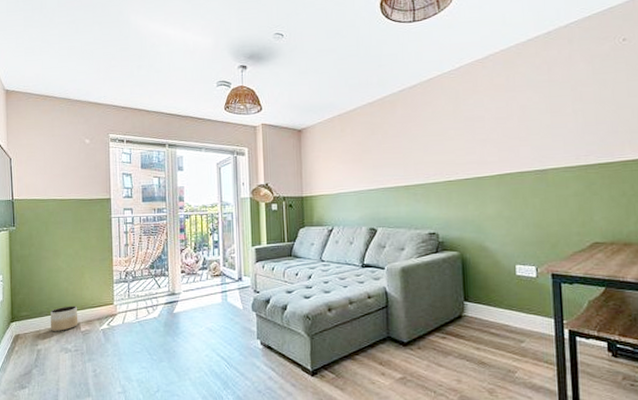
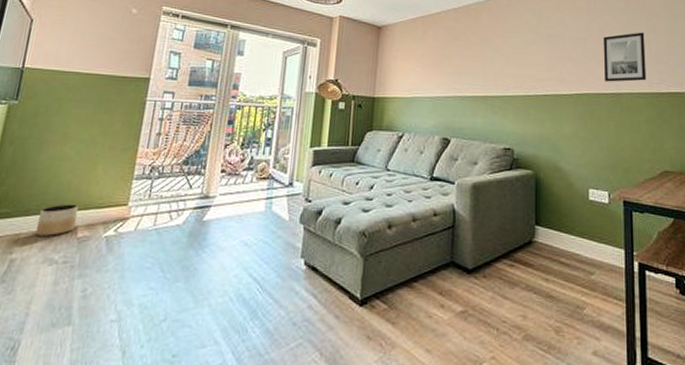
wall art: none [524,103,573,160] -> present [603,32,647,82]

